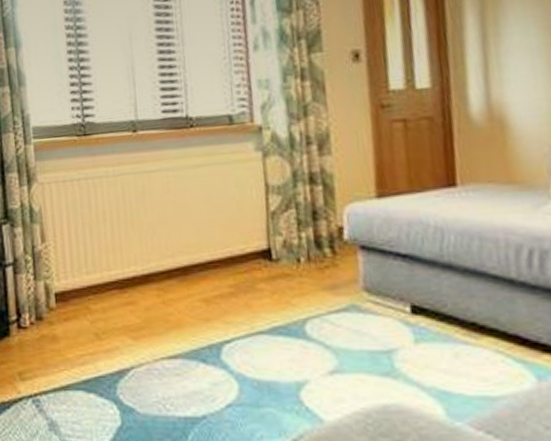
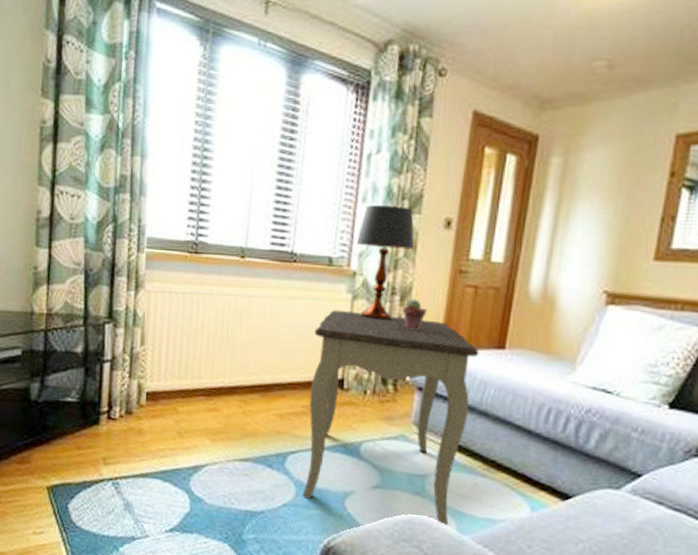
side table: none [227,166,434,412] -> present [302,309,480,526]
table lamp: none [255,46,322,176] -> present [356,204,414,321]
potted succulent: none [322,145,353,182] -> present [402,299,427,331]

